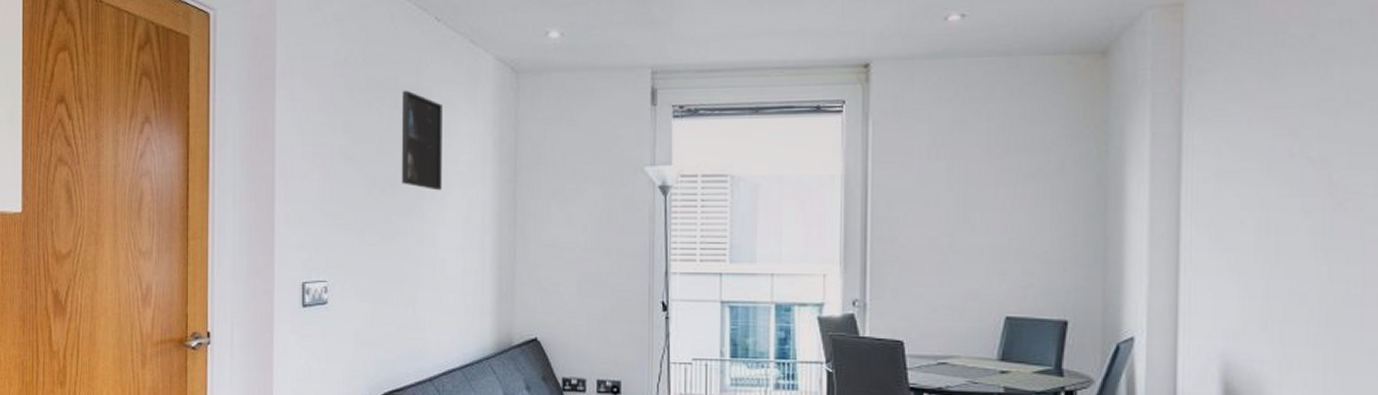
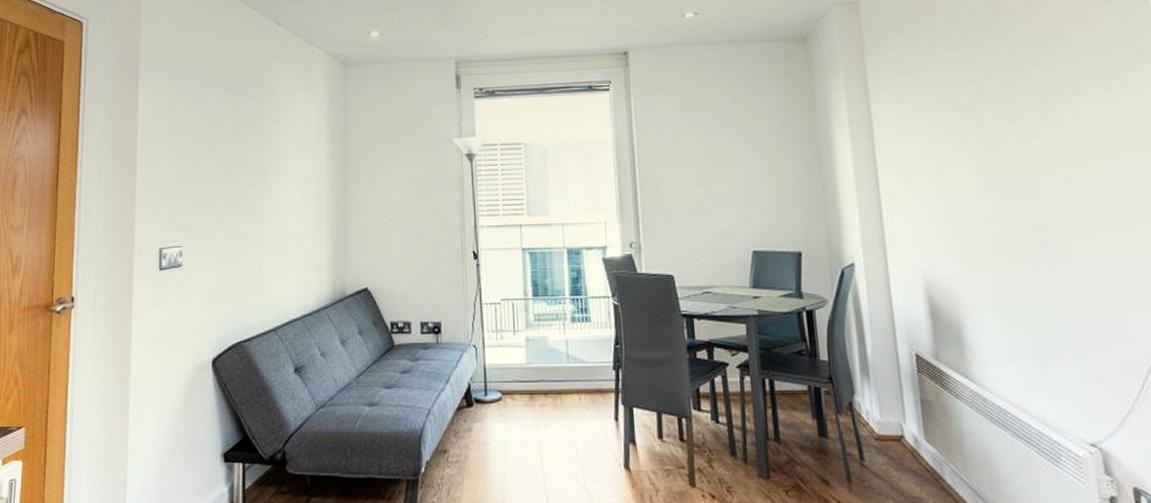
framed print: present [401,90,442,191] -> none [247,81,283,165]

